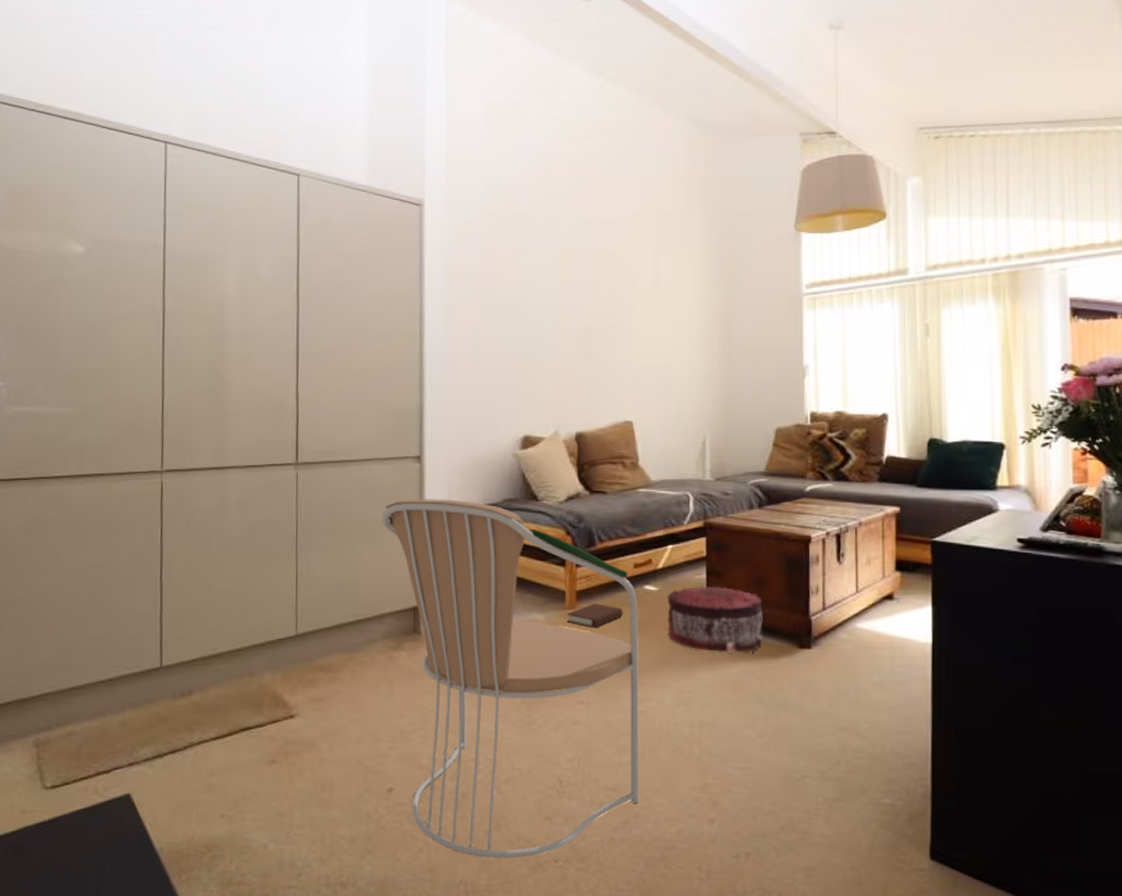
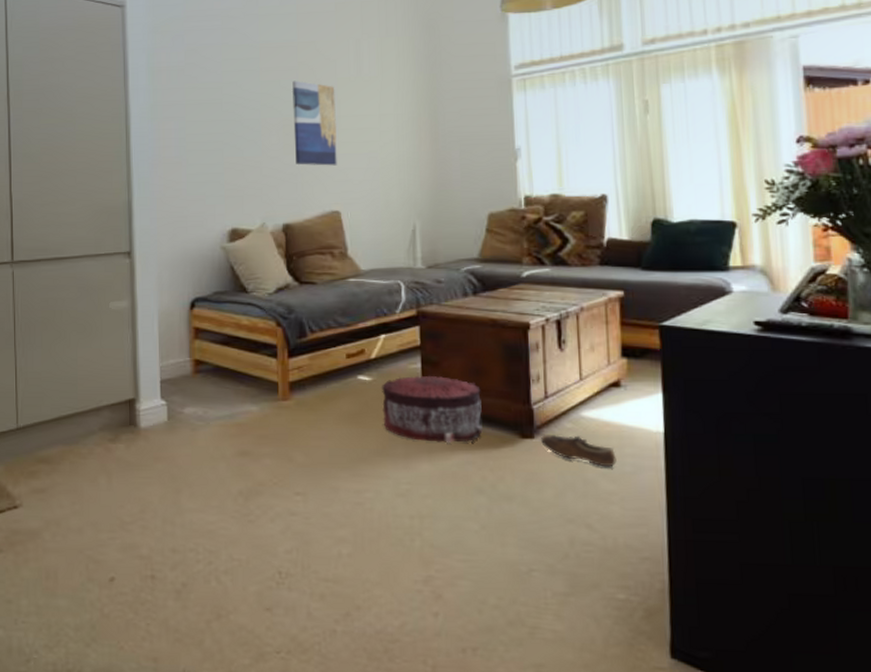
armchair: present [382,499,640,858] -> none [96,293,360,649]
book: present [567,603,623,628] -> none [280,394,337,419]
wall art: none [590,289,632,376] -> present [292,80,337,166]
shoe: none [818,644,887,677] -> present [541,434,617,467]

